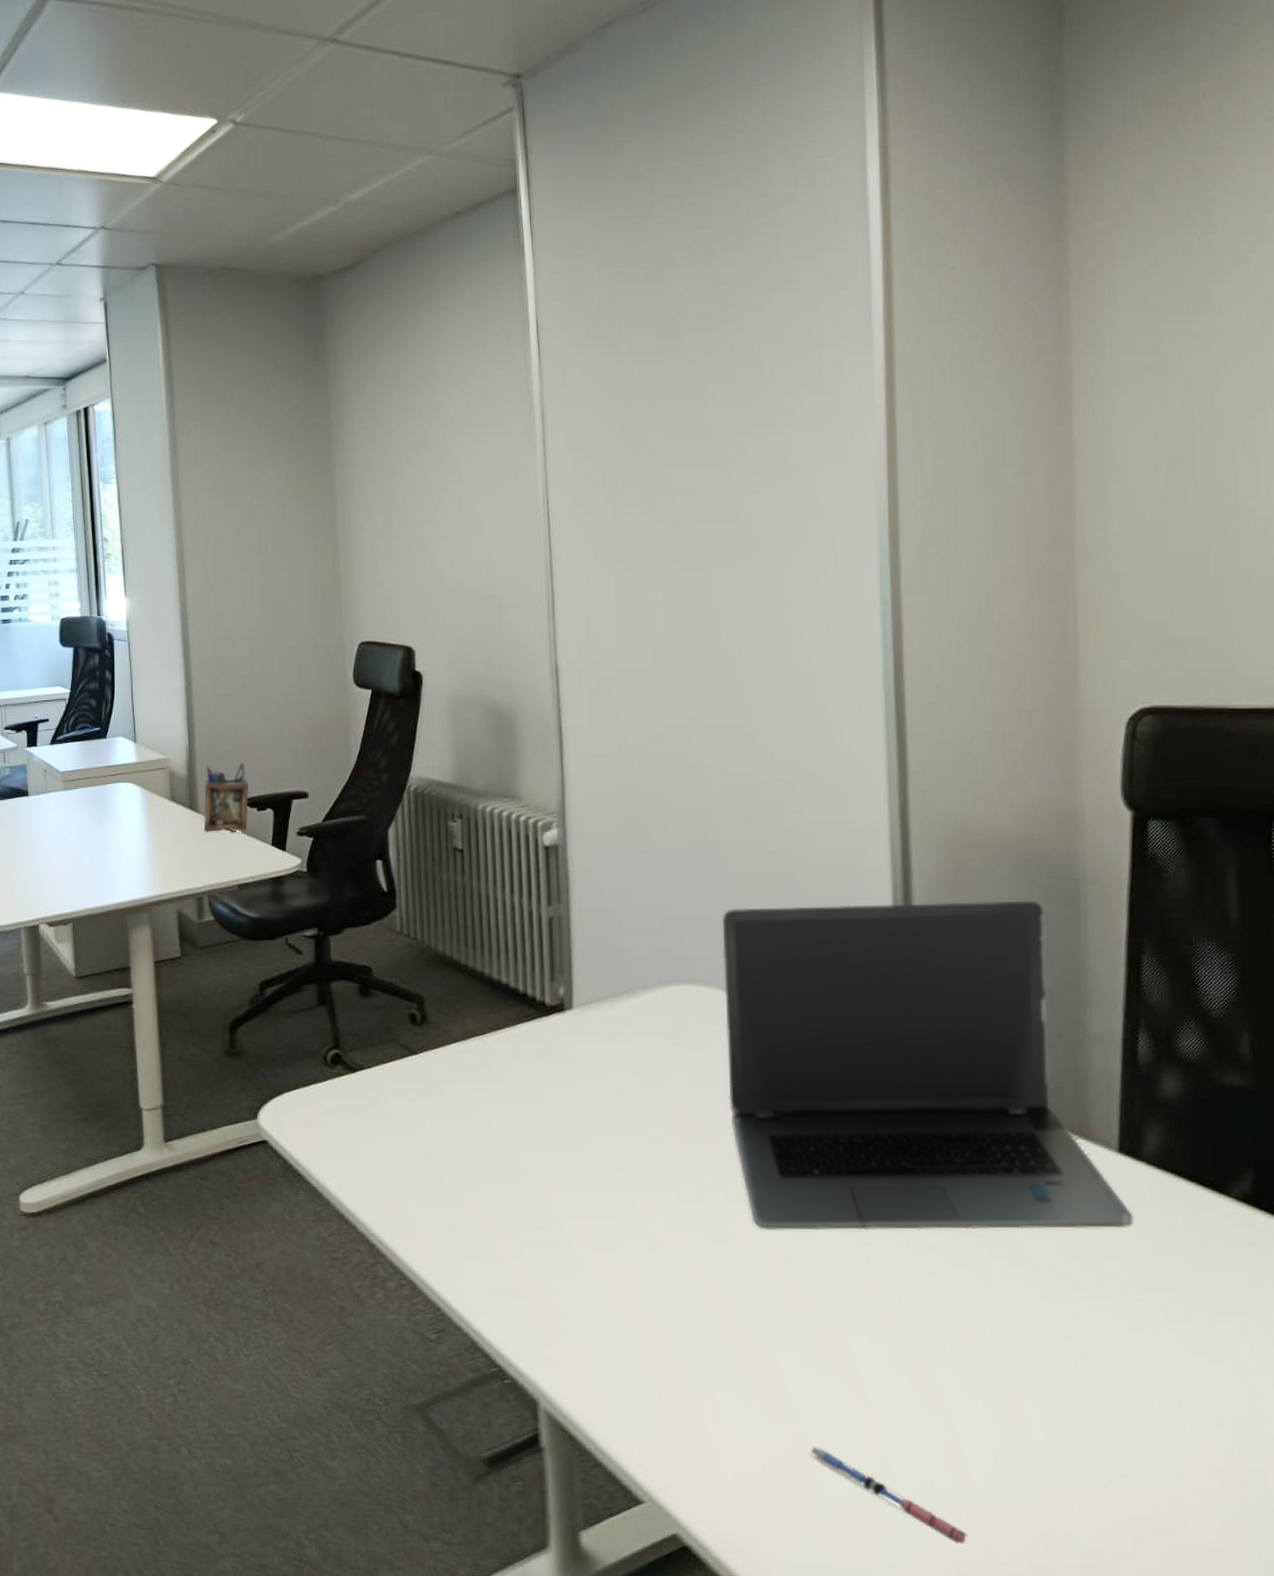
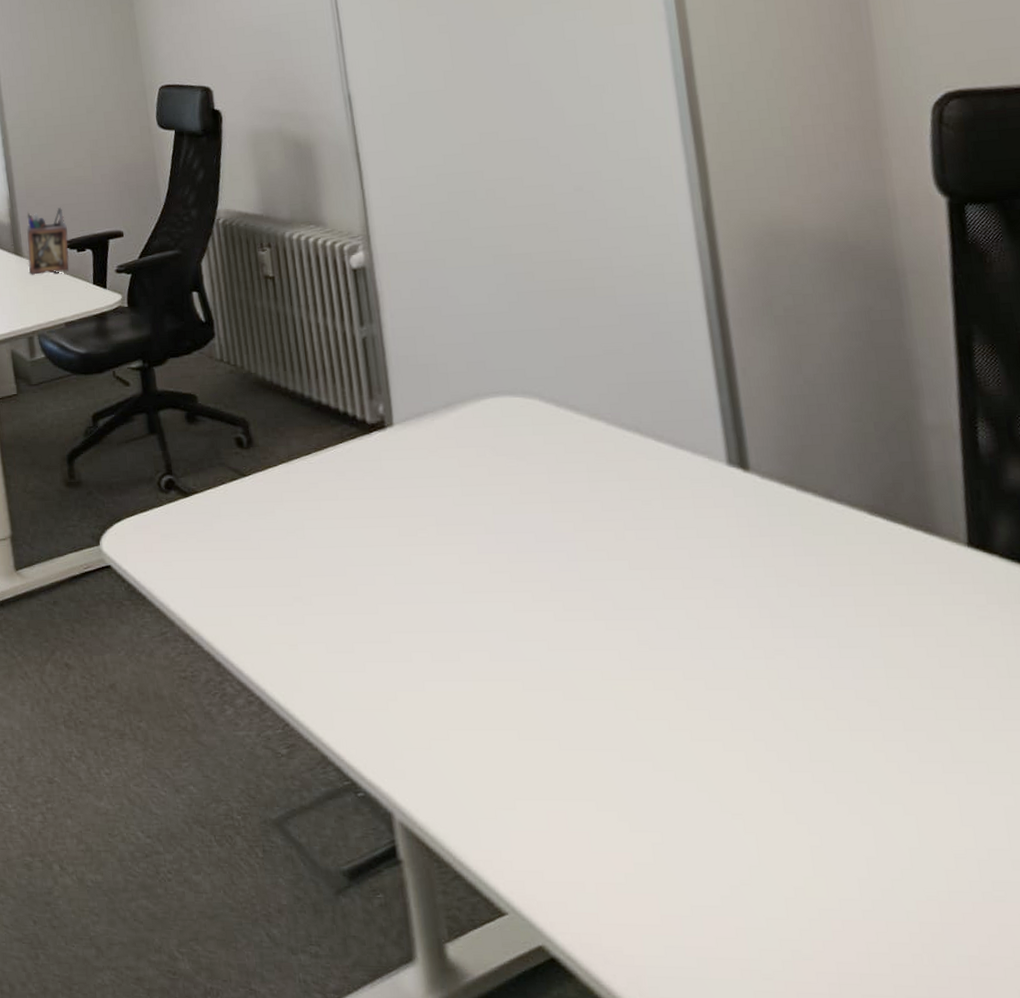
laptop computer: present [722,900,1133,1231] -> none [533,294,992,637]
pen: present [809,1447,968,1545] -> none [671,856,846,955]

